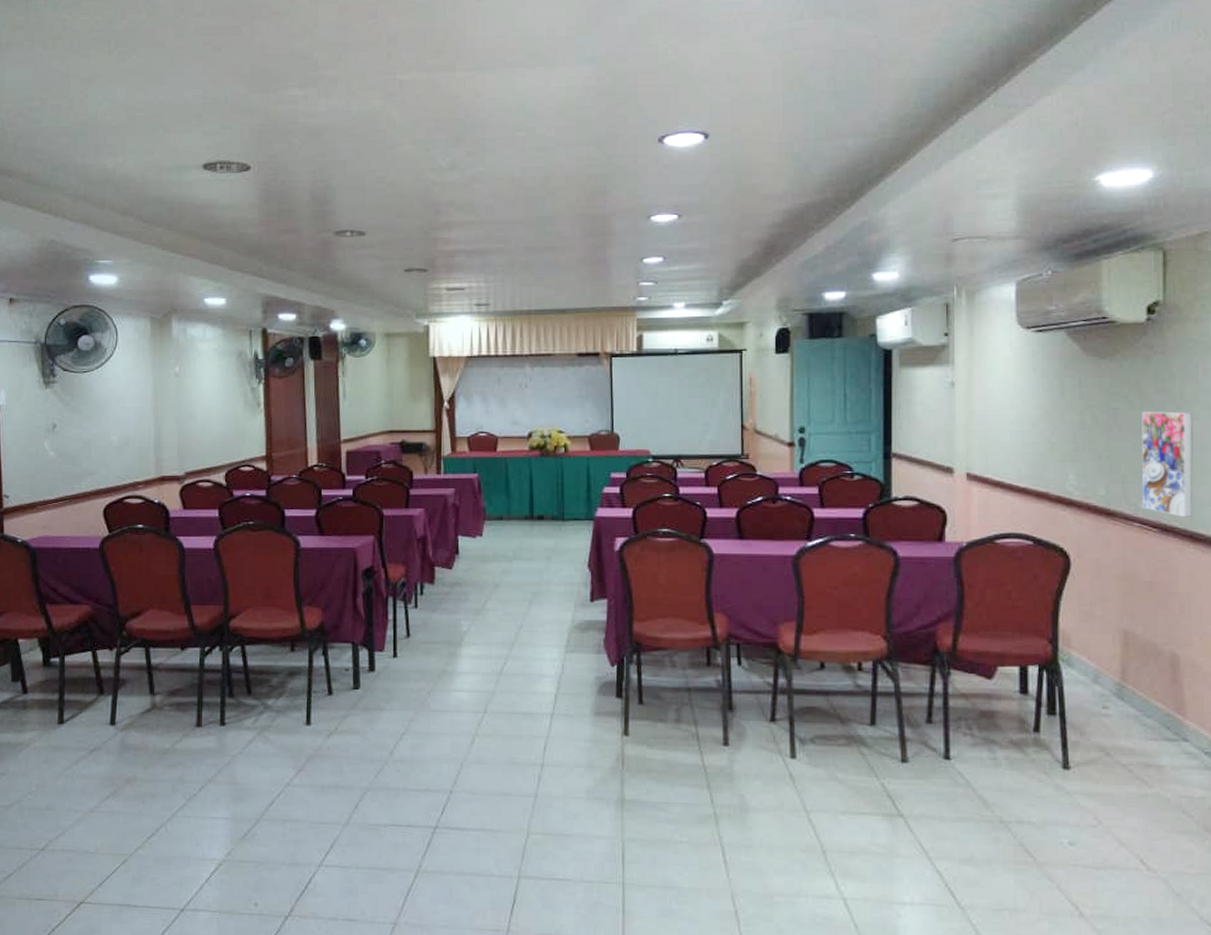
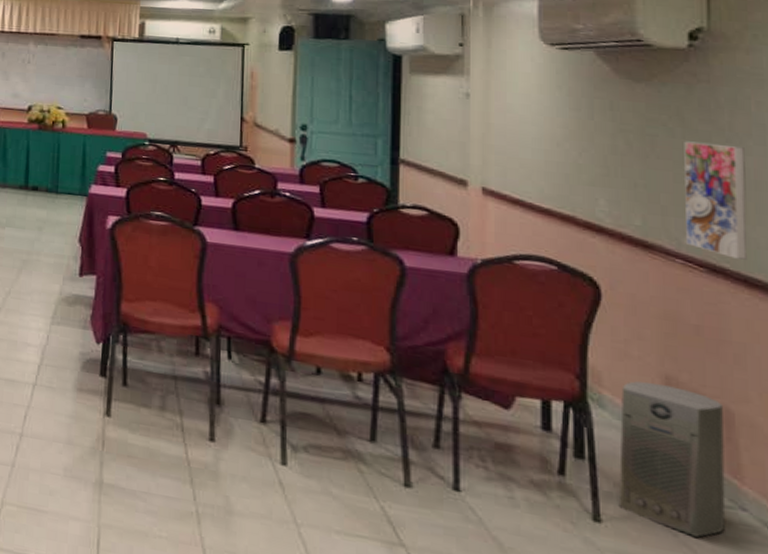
air purifier: none [1084,639,1171,770] -> present [618,381,726,538]

